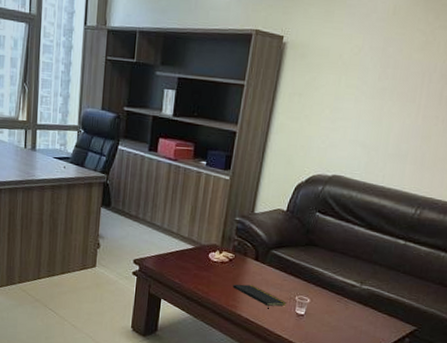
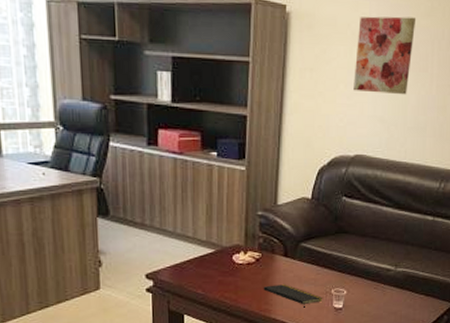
wall art: none [338,48,409,123] -> present [353,16,417,95]

